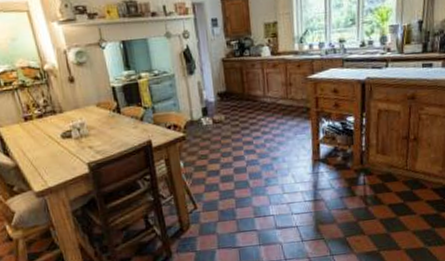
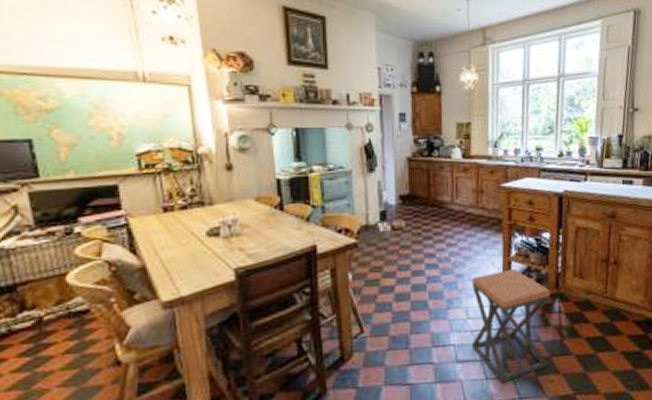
stool: none [285,149,357,244] -> present [471,268,551,384]

